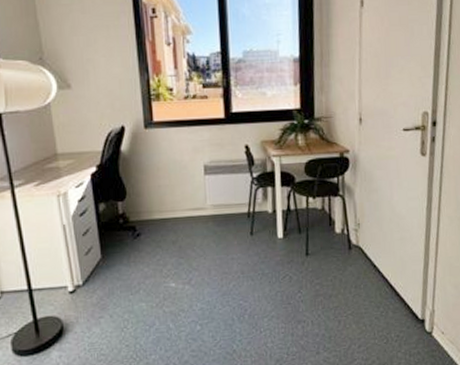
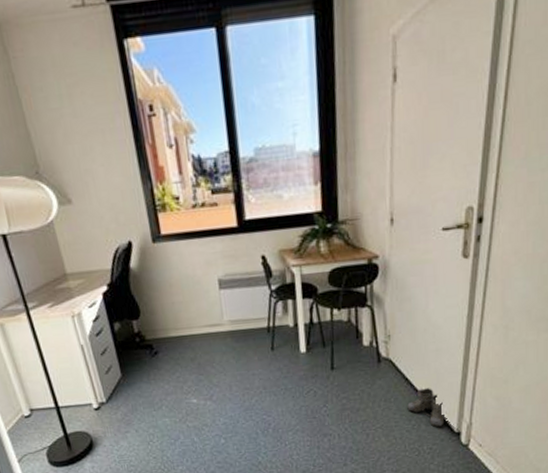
boots: none [376,275,413,315] -> present [407,388,449,428]

